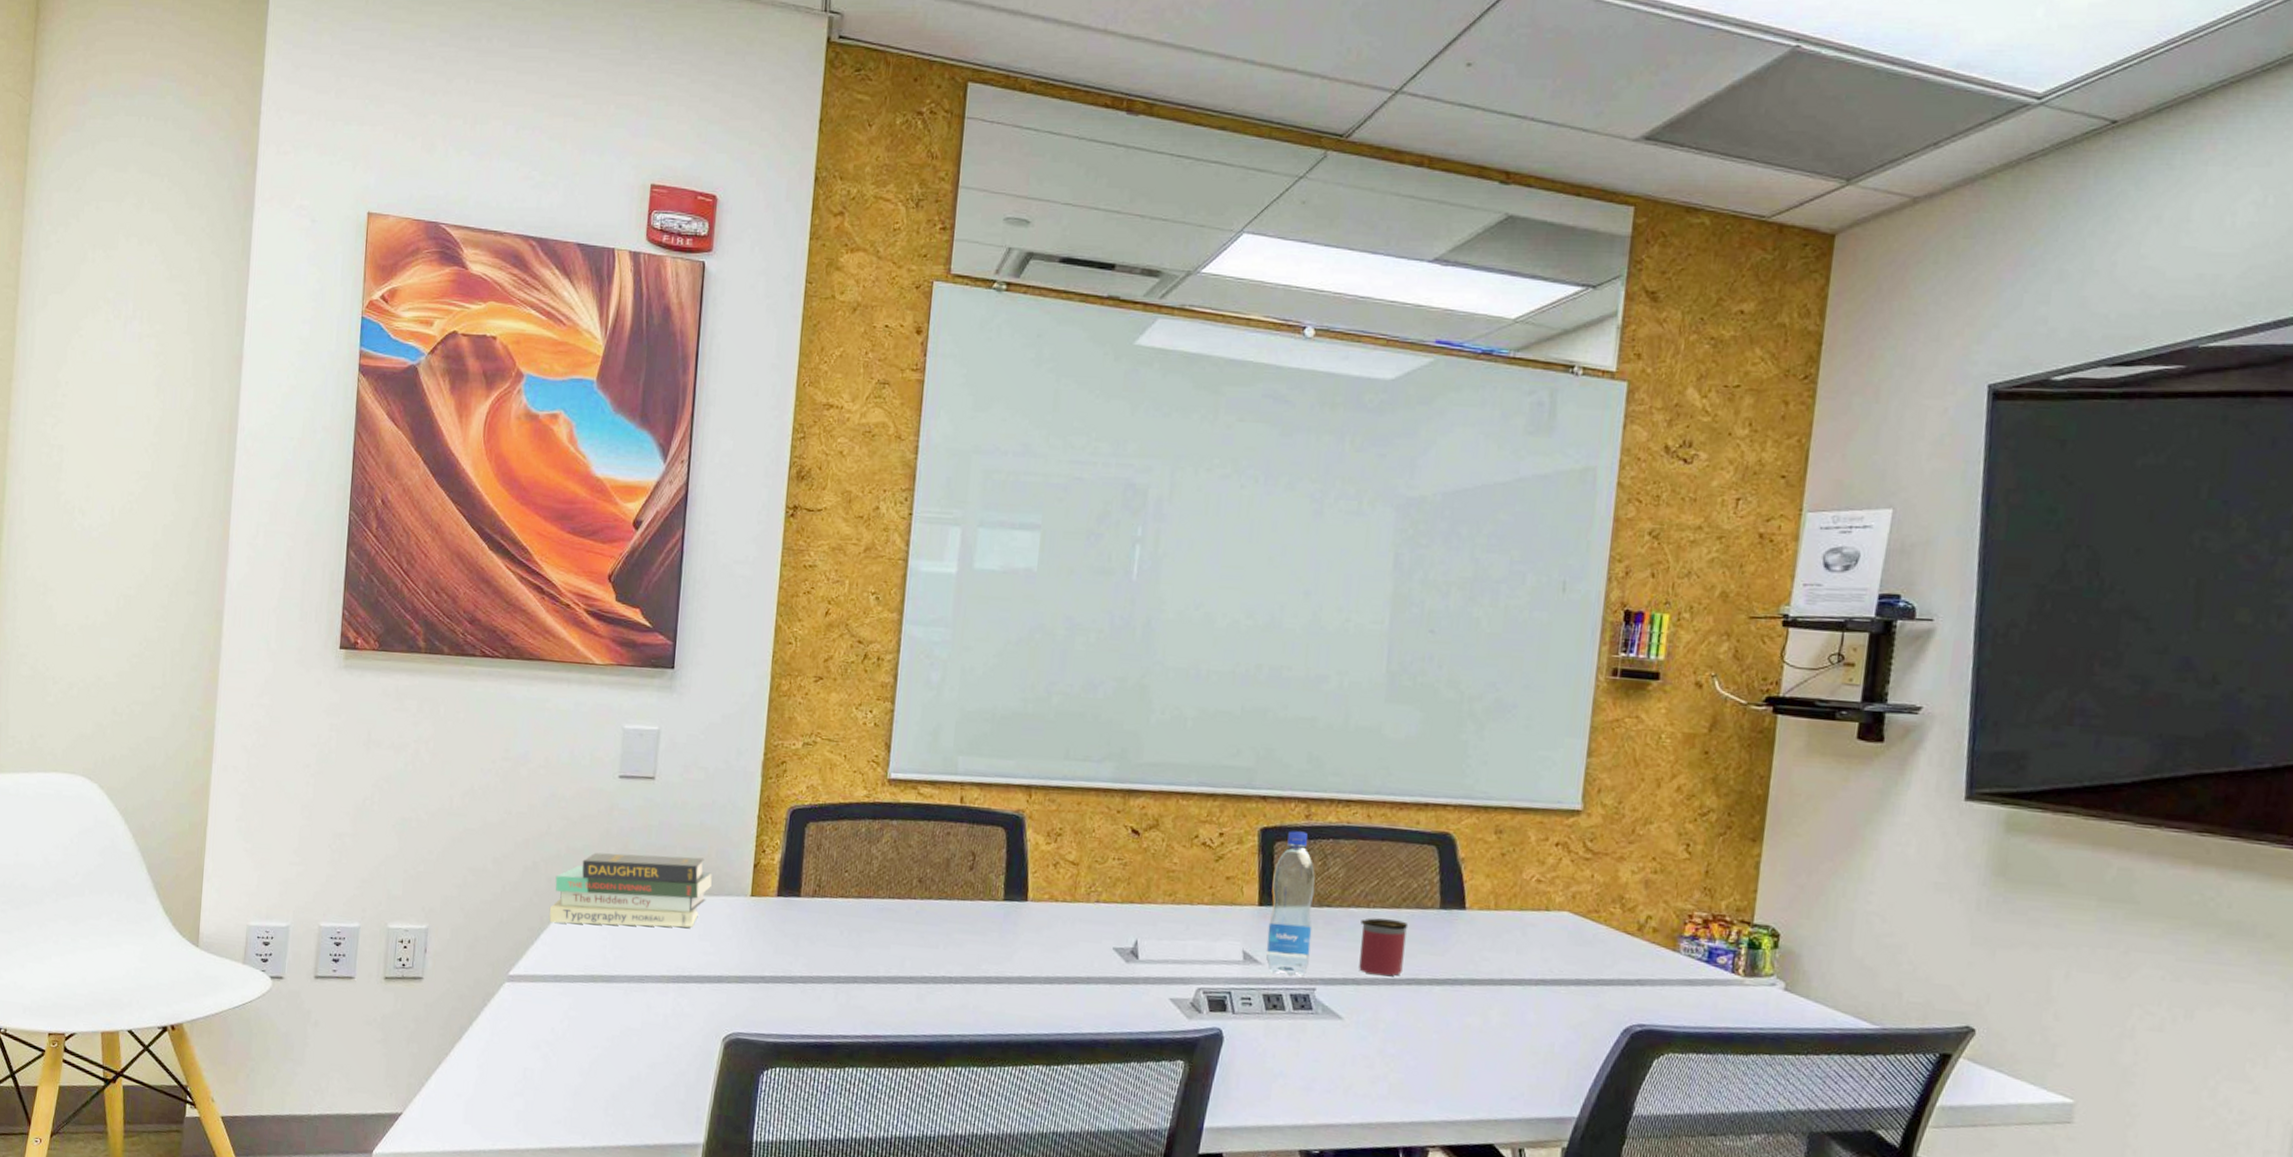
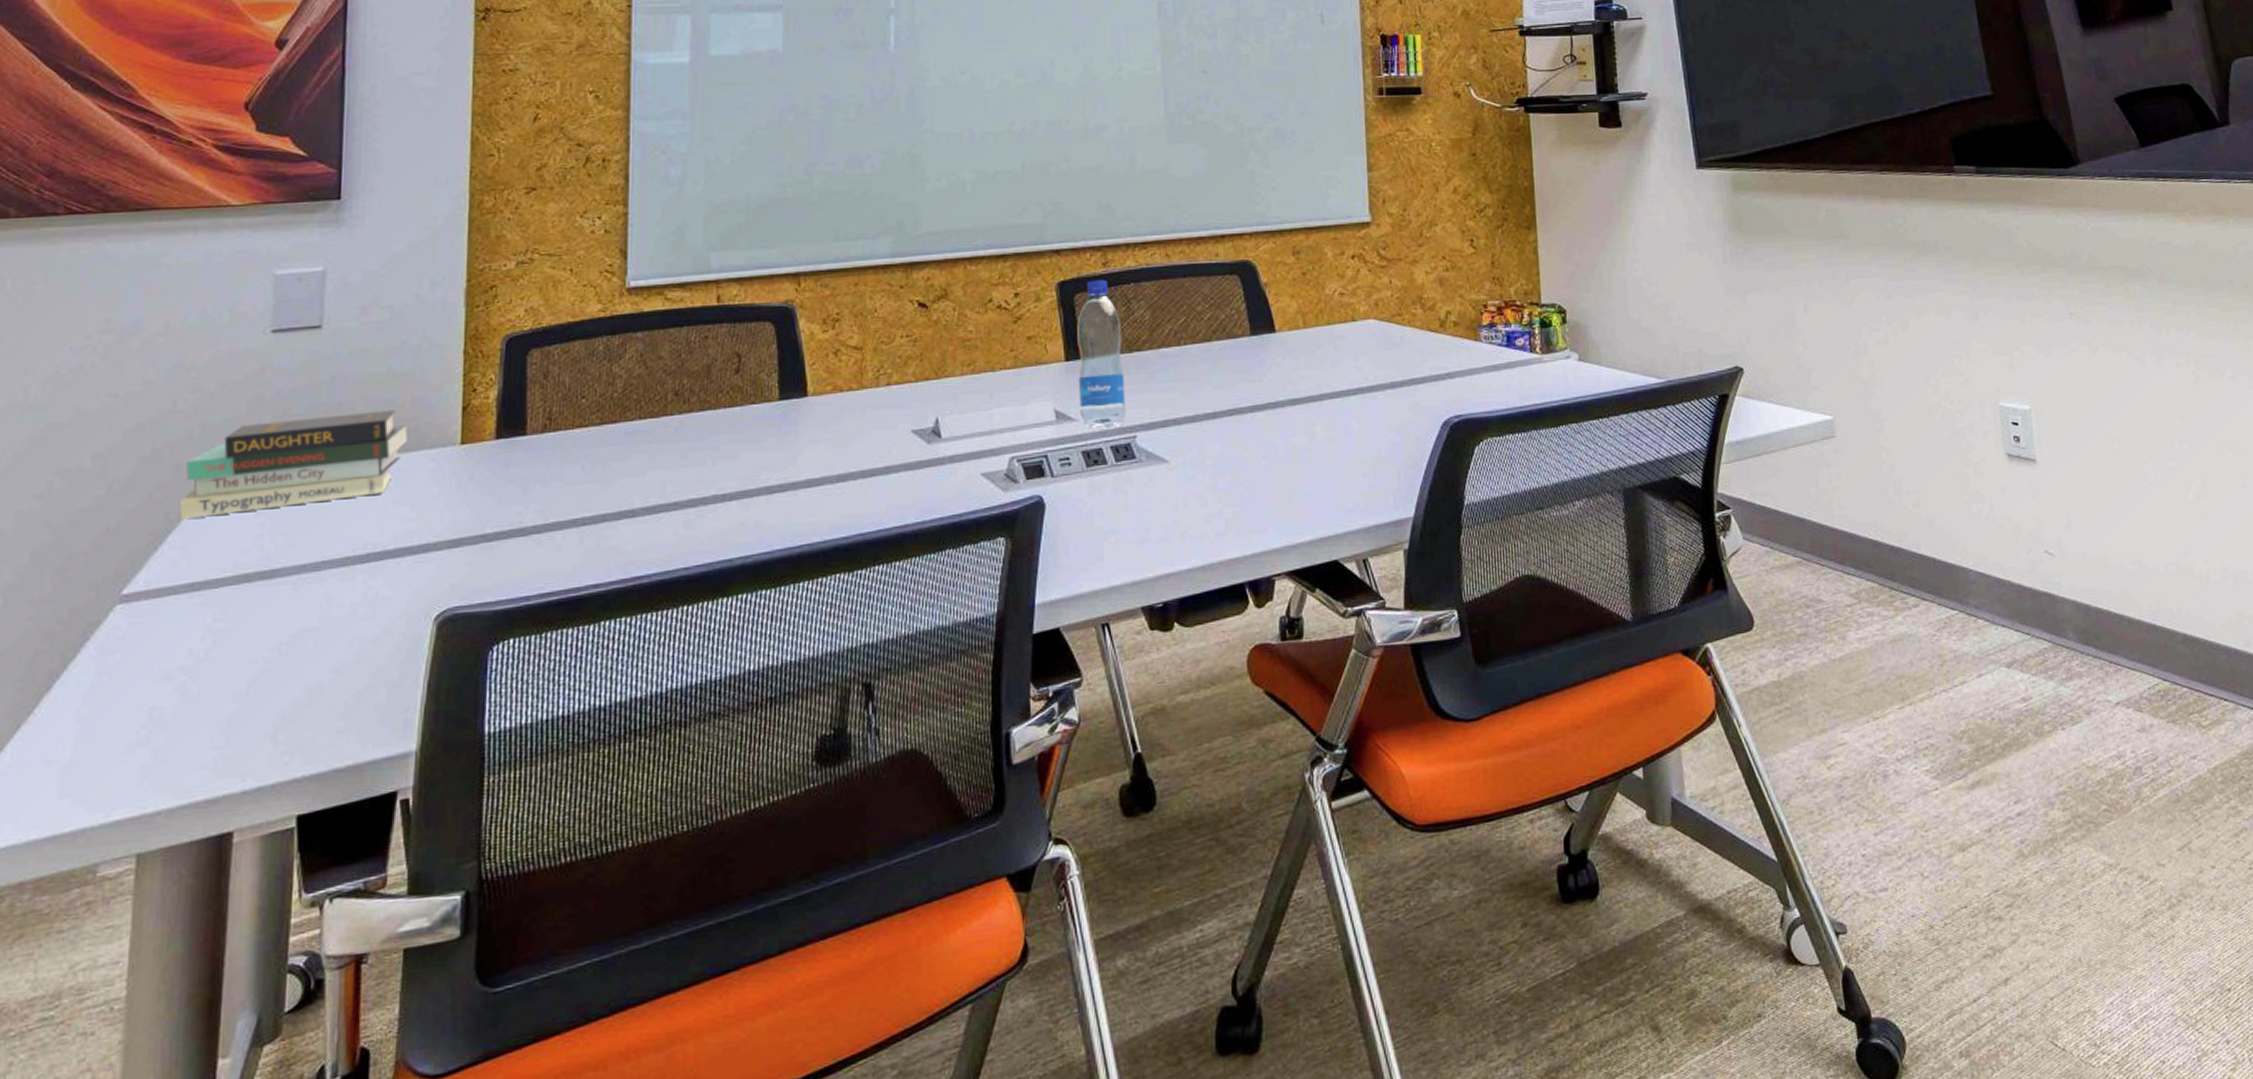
beverage cup: present [1359,918,1409,976] -> none [1173,353,1222,412]

